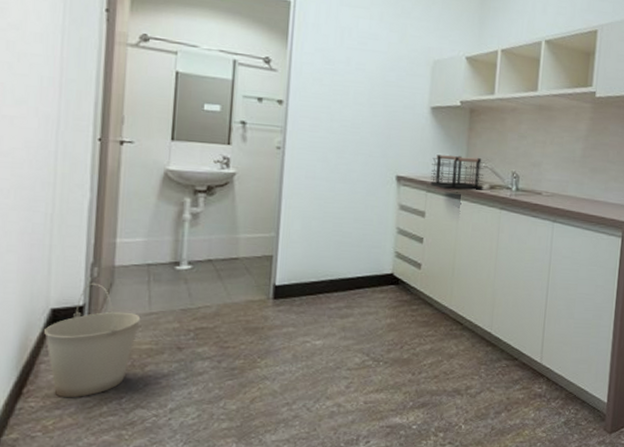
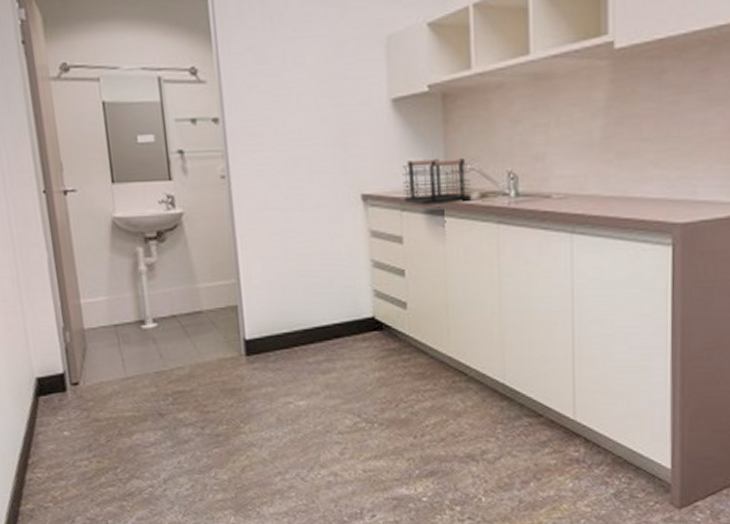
bucket: present [44,282,141,398] -> none [35,348,119,469]

